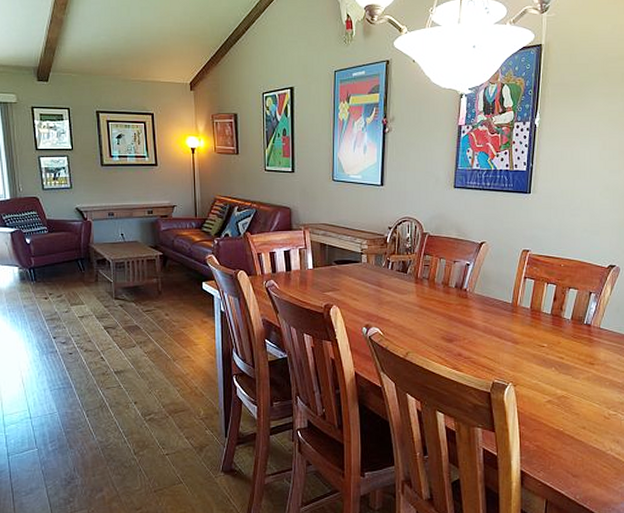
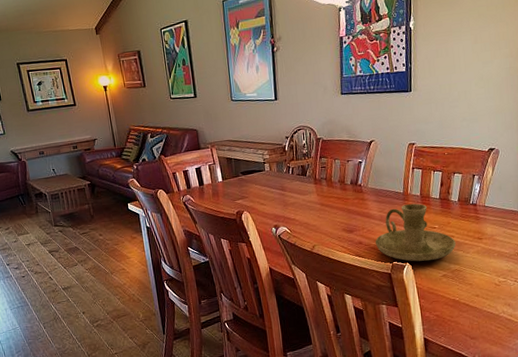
candle holder: none [477,317,565,382] -> present [375,203,456,262]

